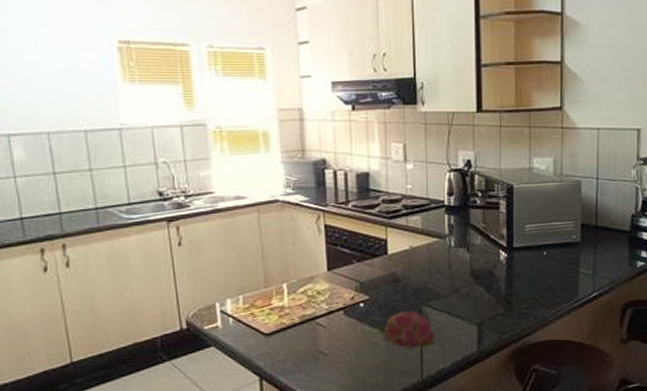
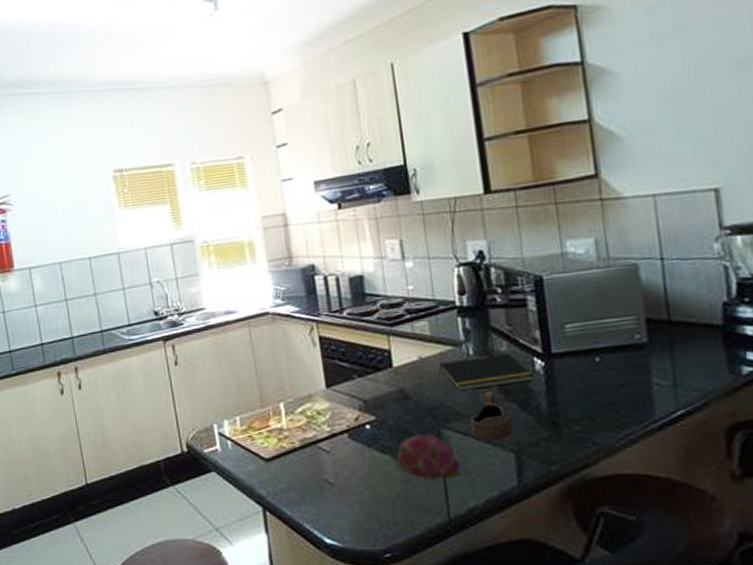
notepad: none [425,246,499,275] -> present [438,353,535,390]
cup: none [446,276,478,317] -> present [470,391,514,442]

